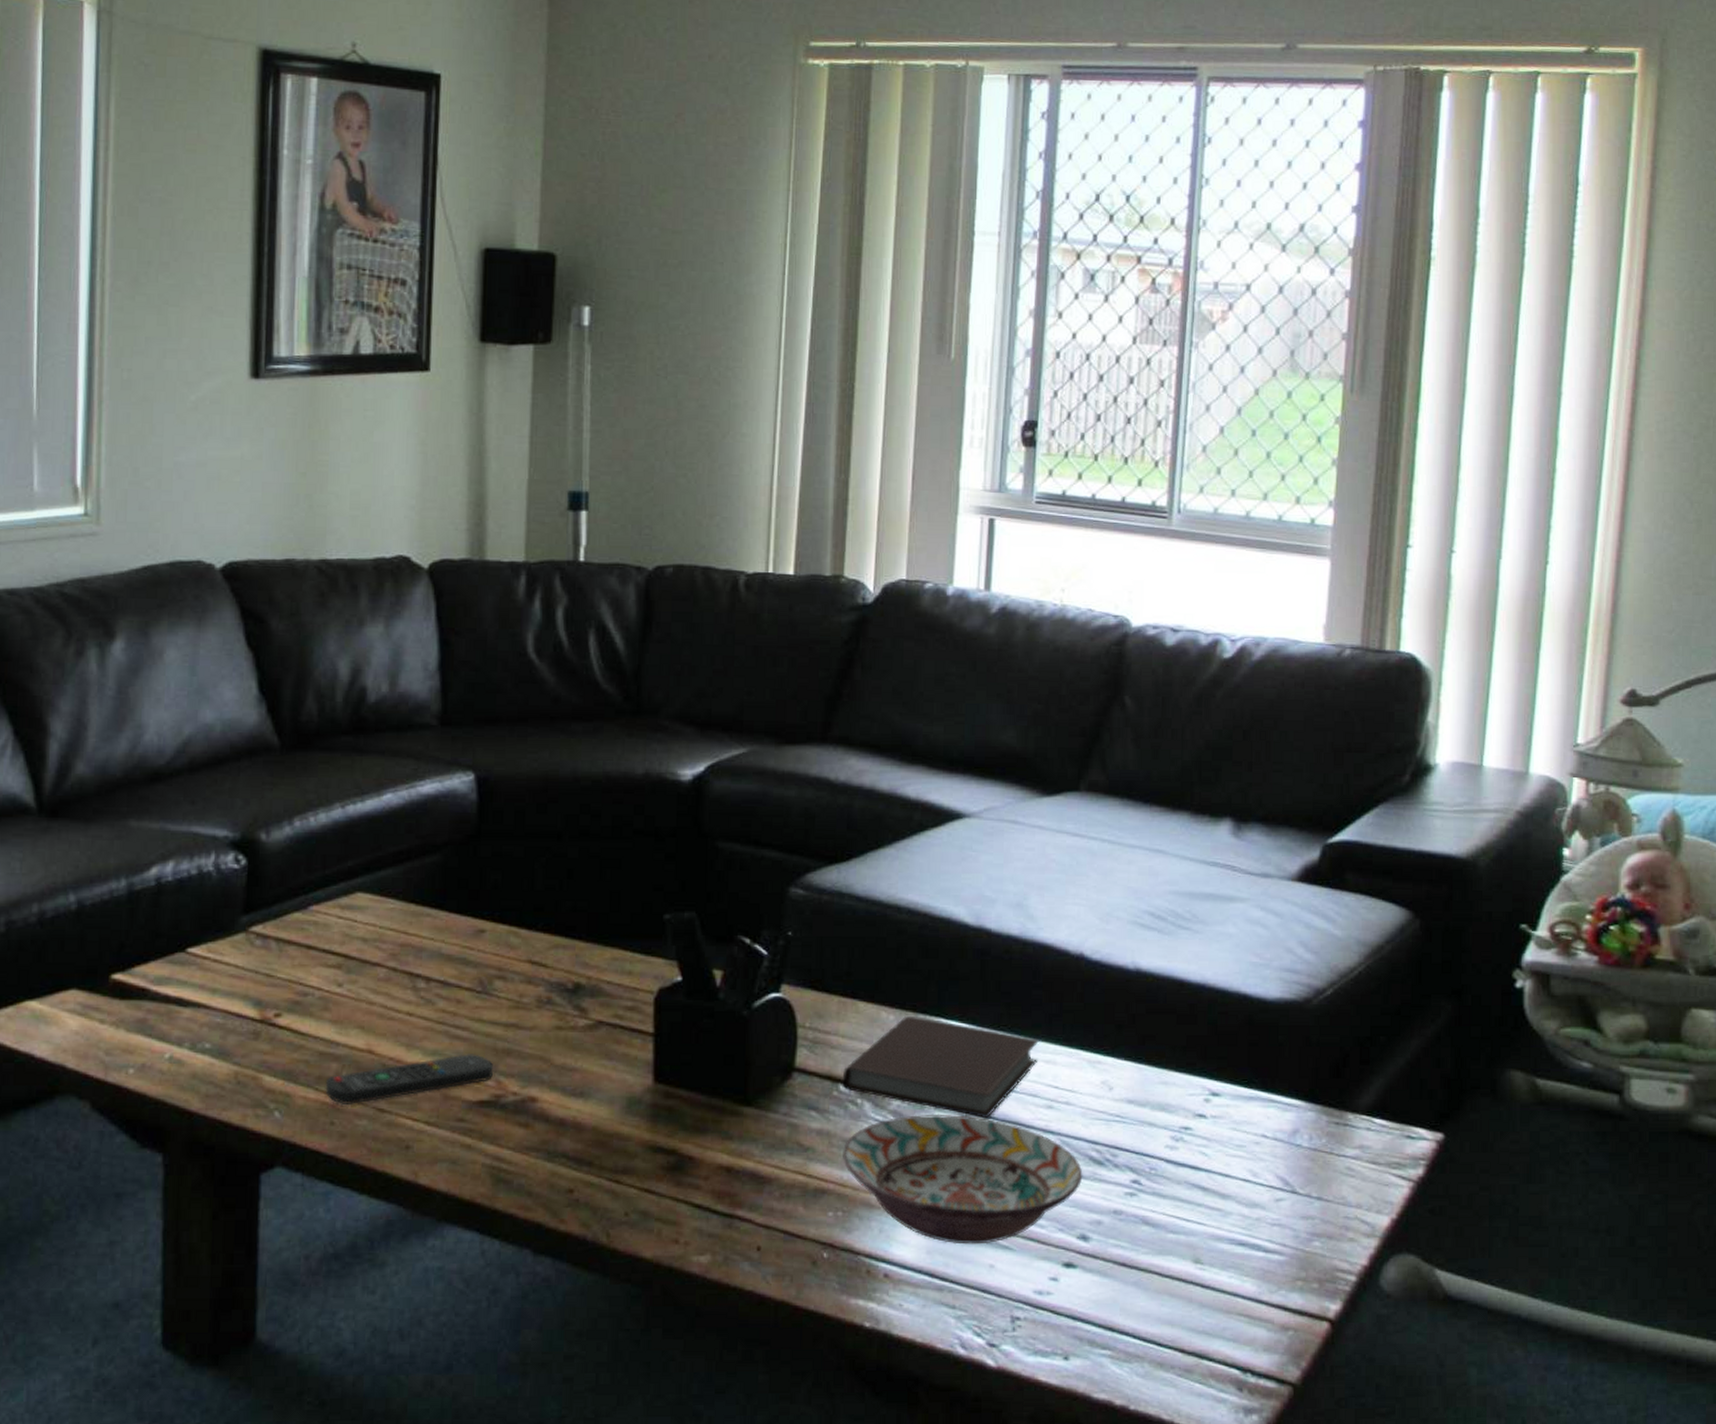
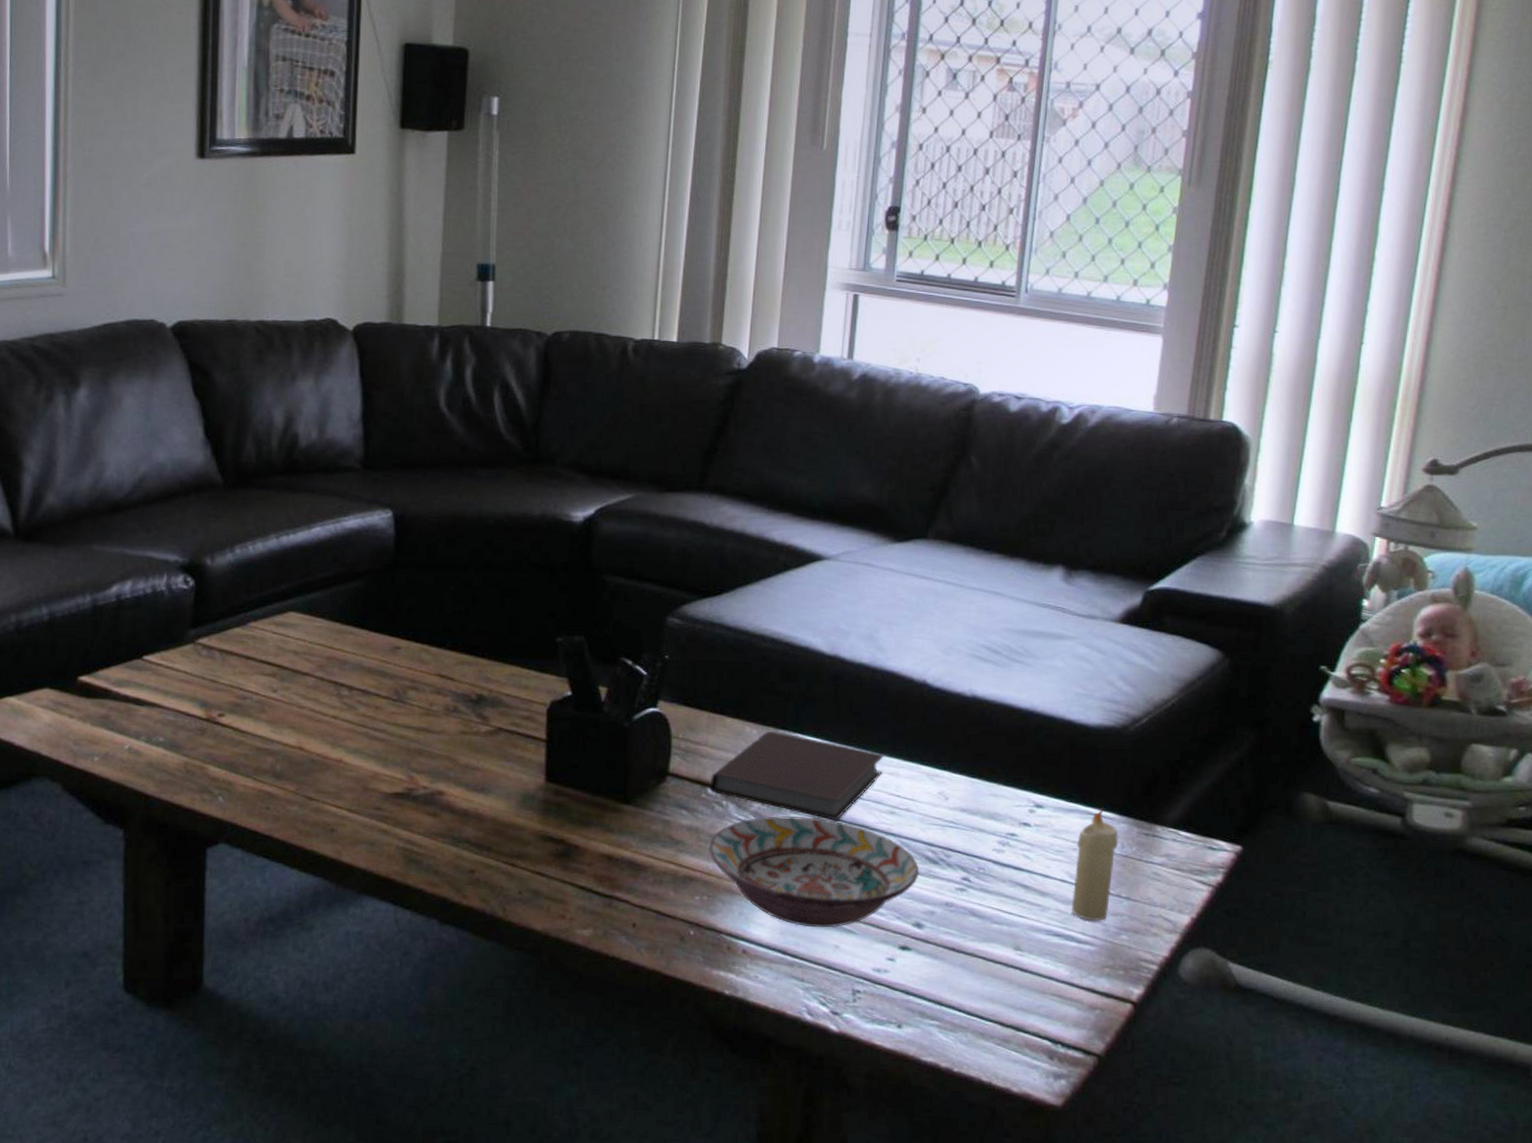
remote control: present [325,1052,493,1104] -> none [262,751,406,793]
candle: none [1256,1094,1307,1227] -> present [1071,808,1119,922]

